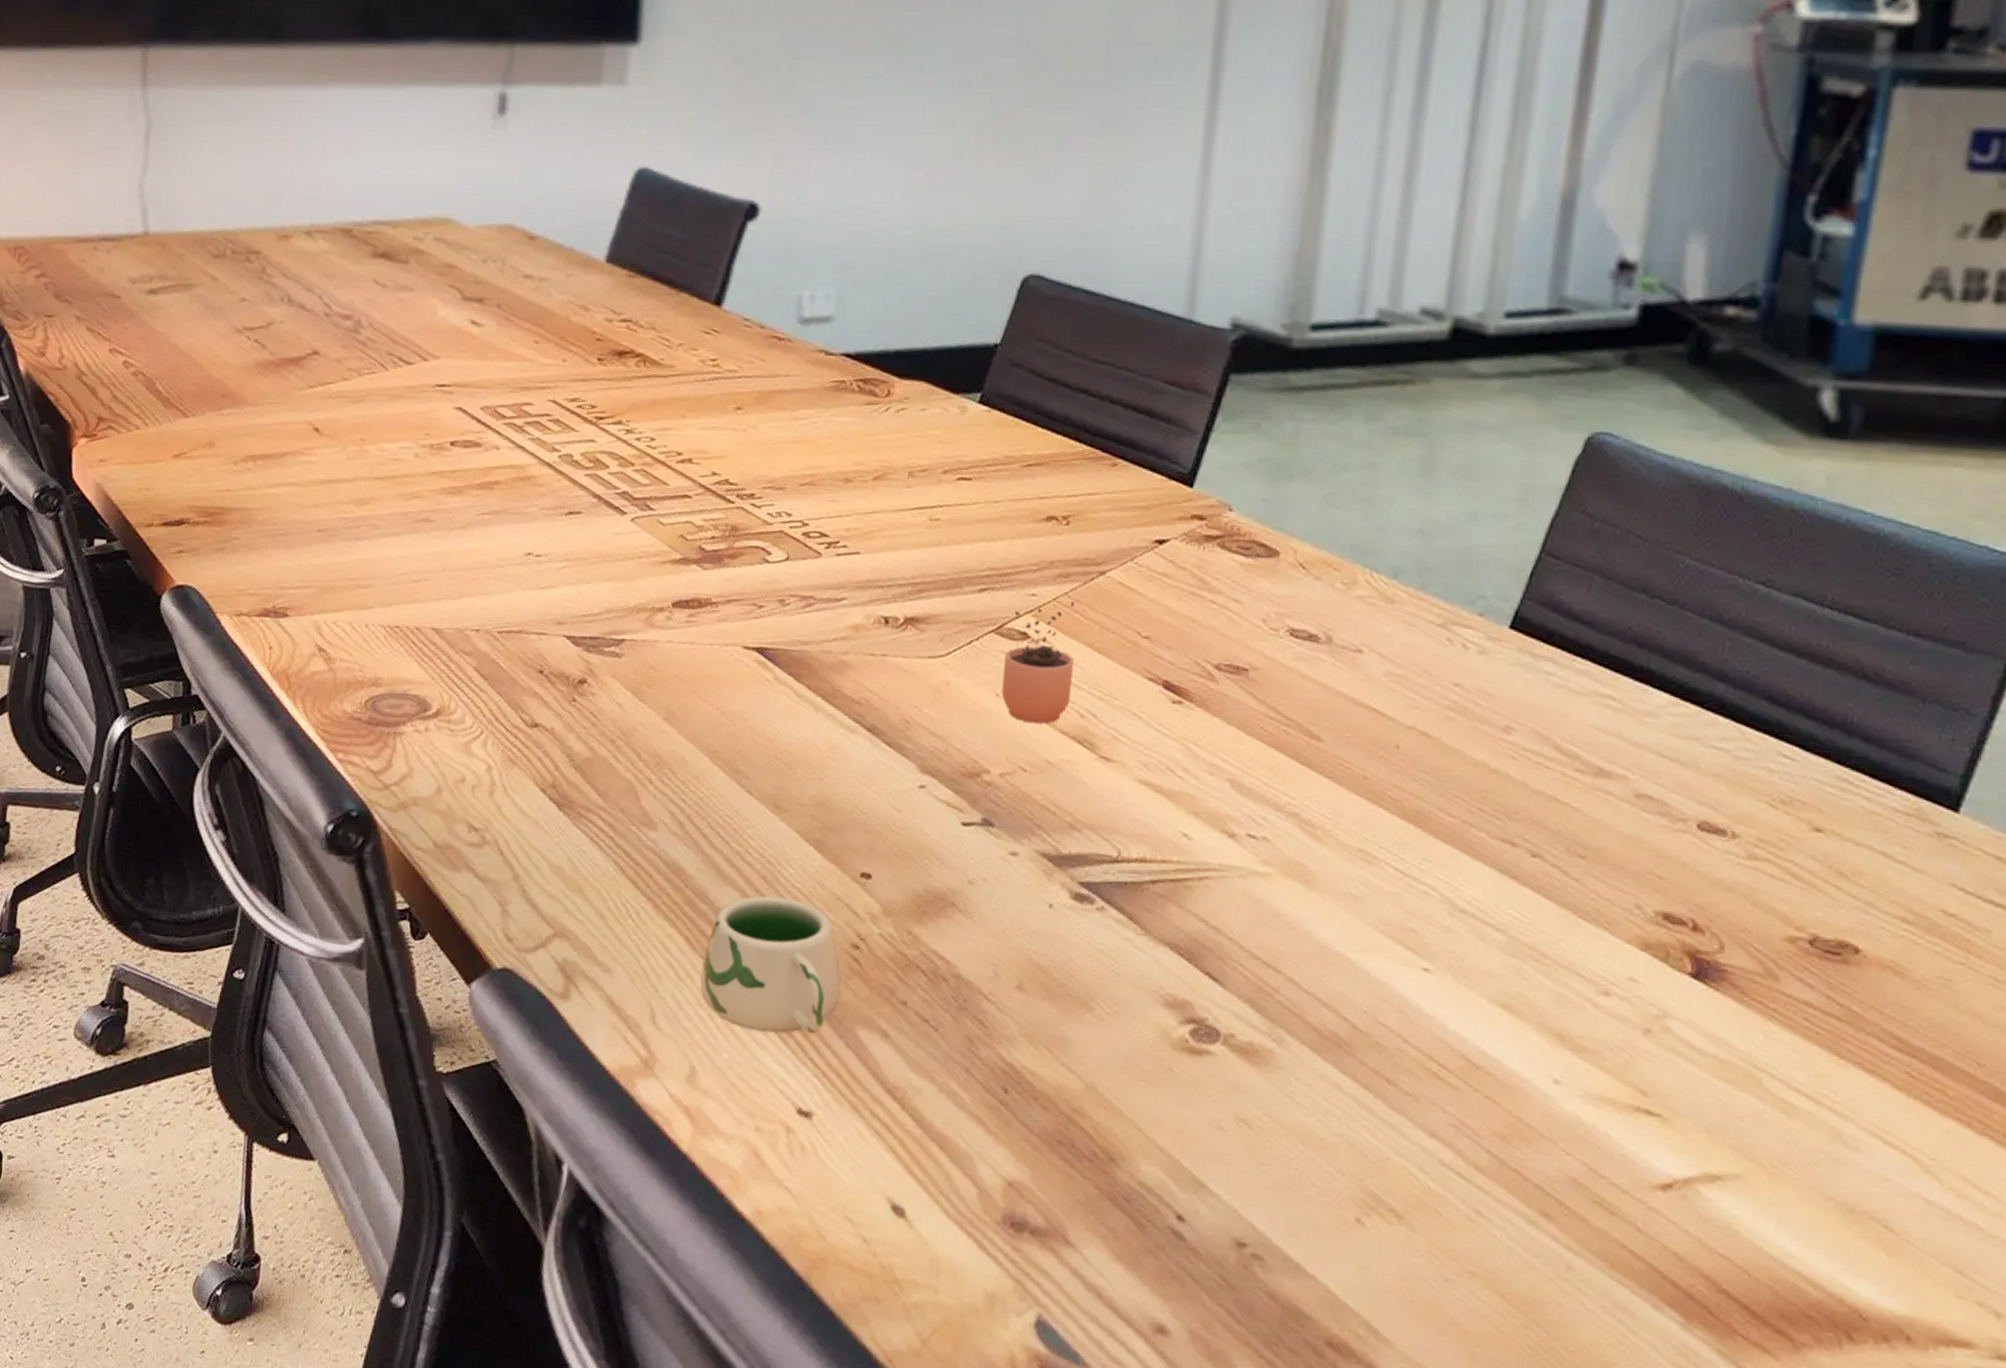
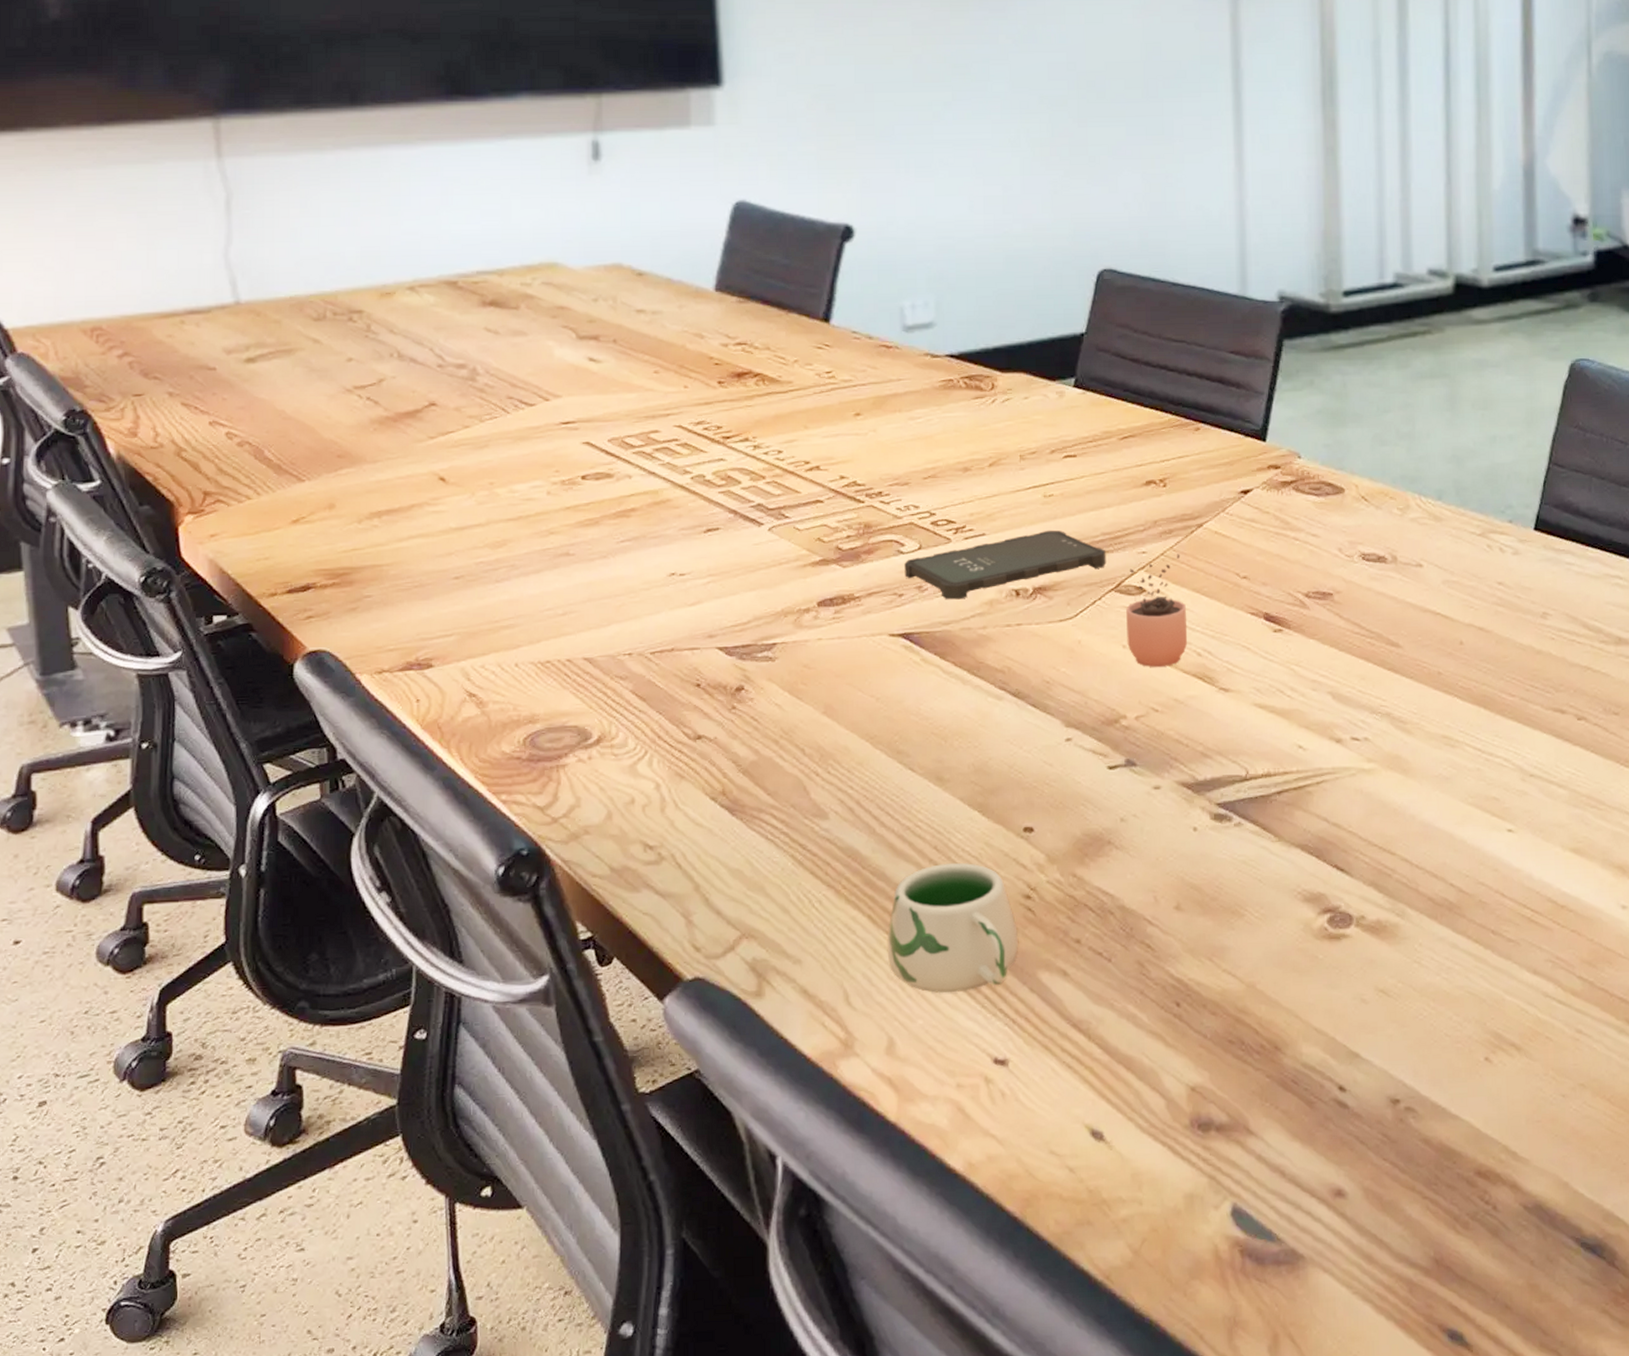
tablet: none [767,556,991,620] -> present [904,530,1107,600]

